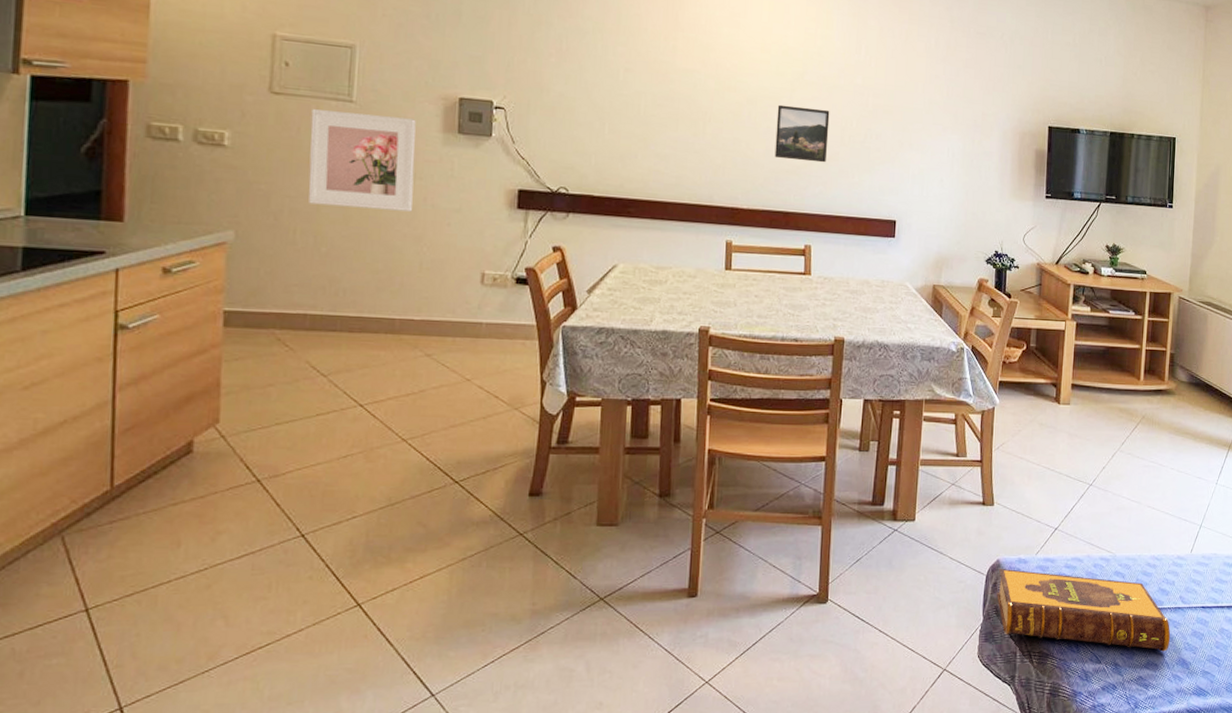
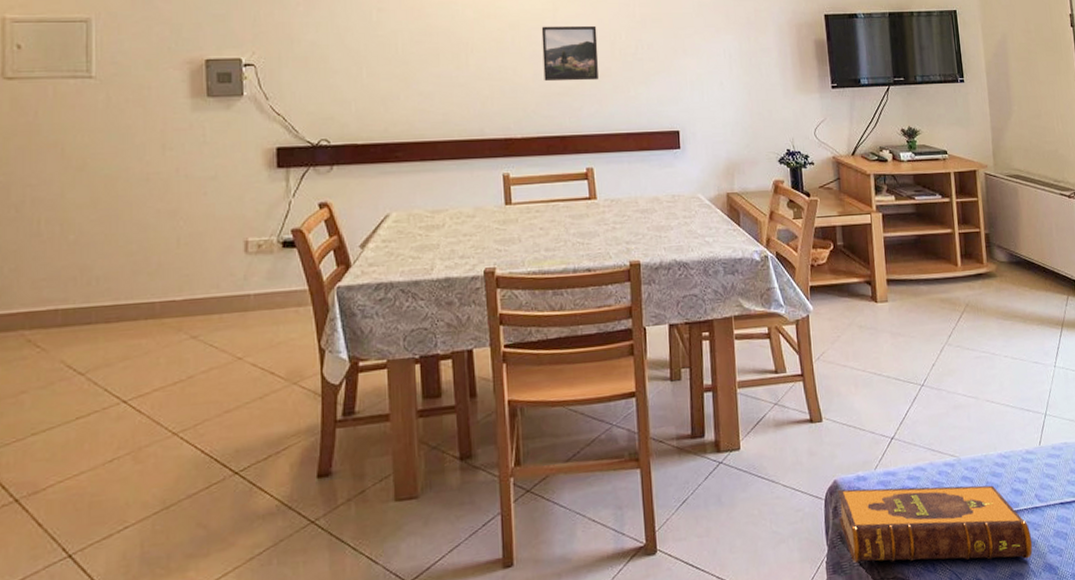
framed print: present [308,109,416,212] -> none [49,87,164,191]

